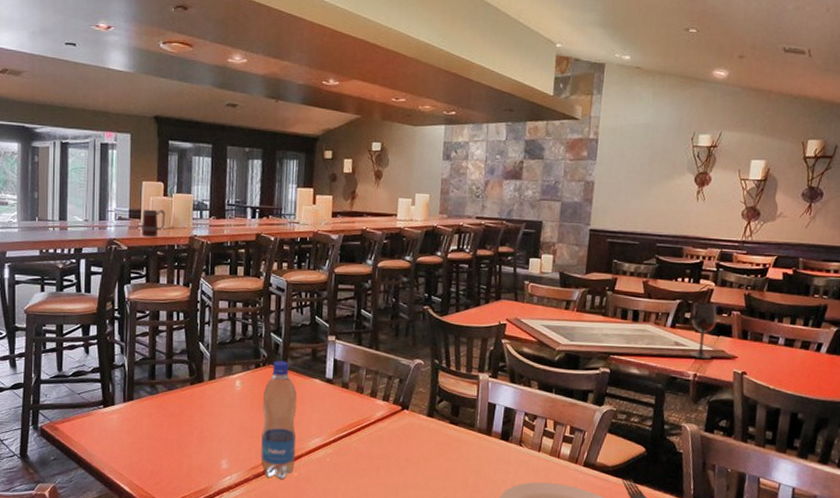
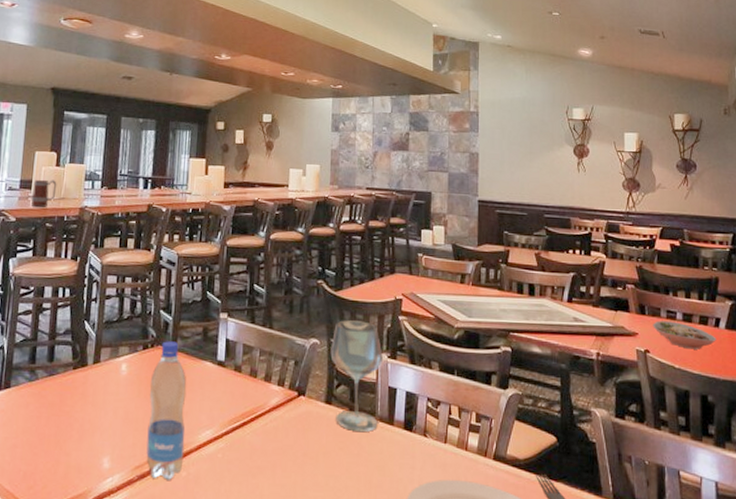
wine glass: none [434,342,484,441] -> present [330,319,383,432]
wine glass: present [689,302,717,360] -> none [587,275,612,337]
salad: none [753,345,816,372] -> present [653,321,716,350]

